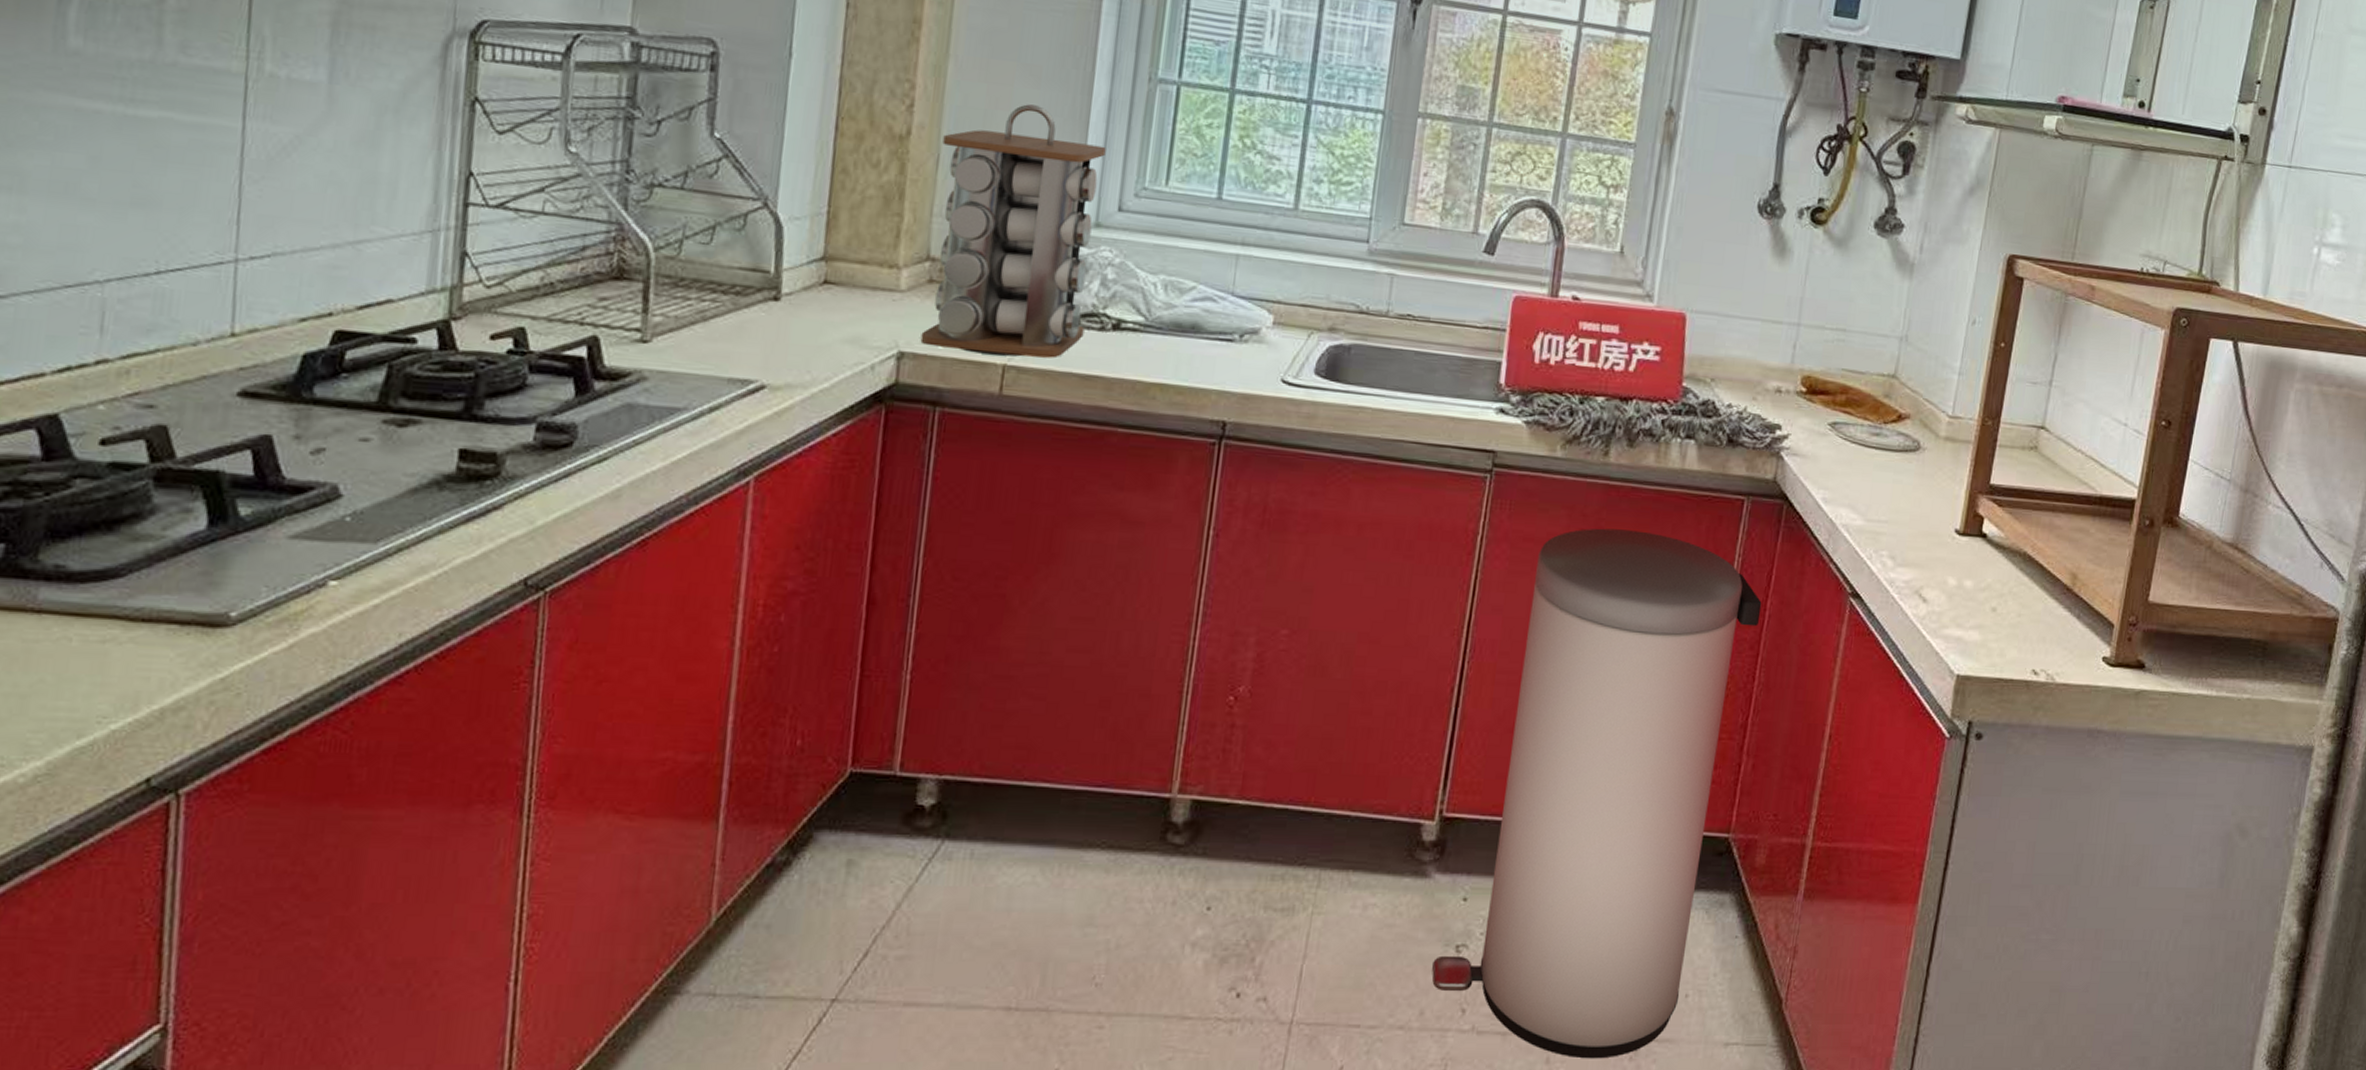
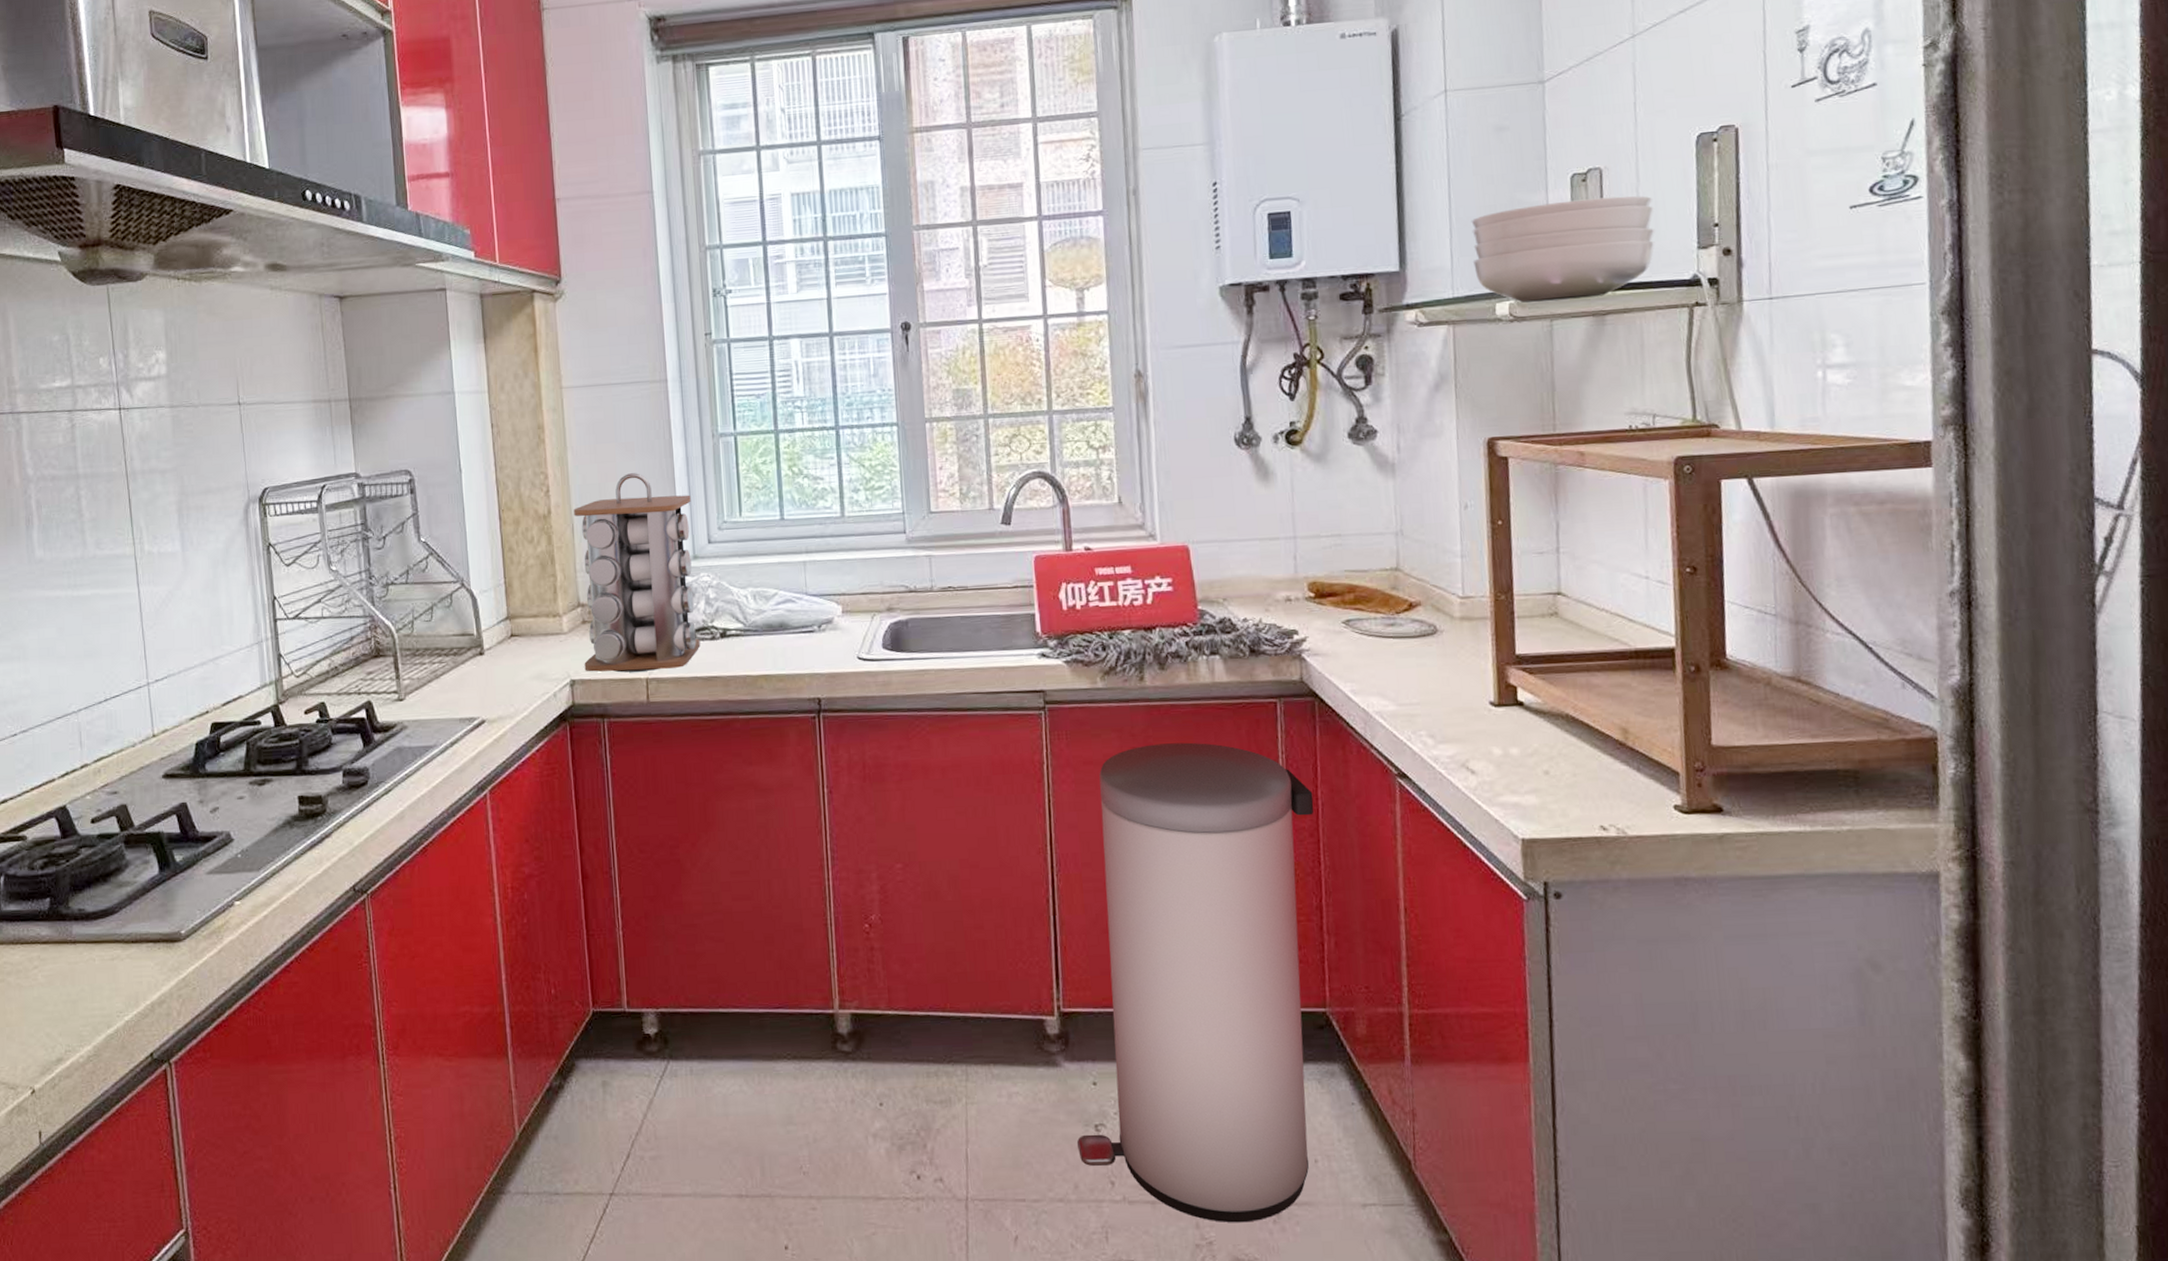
bowl: none [2032,19,2209,131] -> present [1471,196,1655,303]

